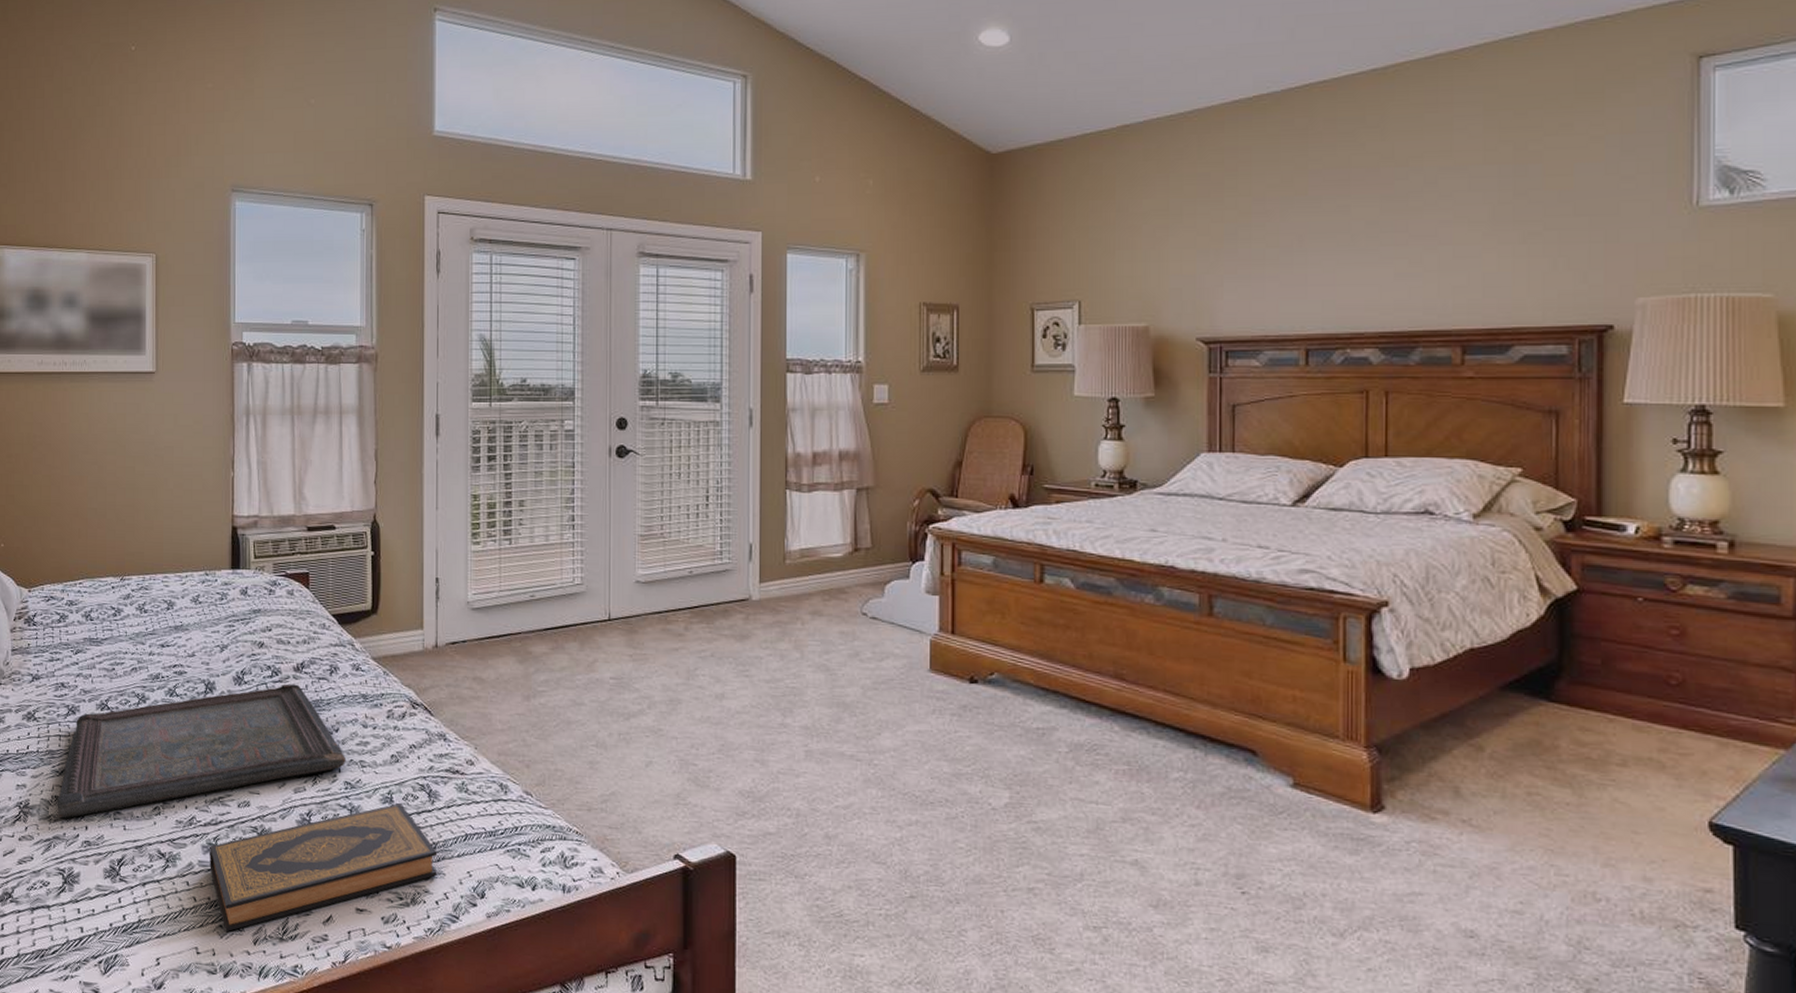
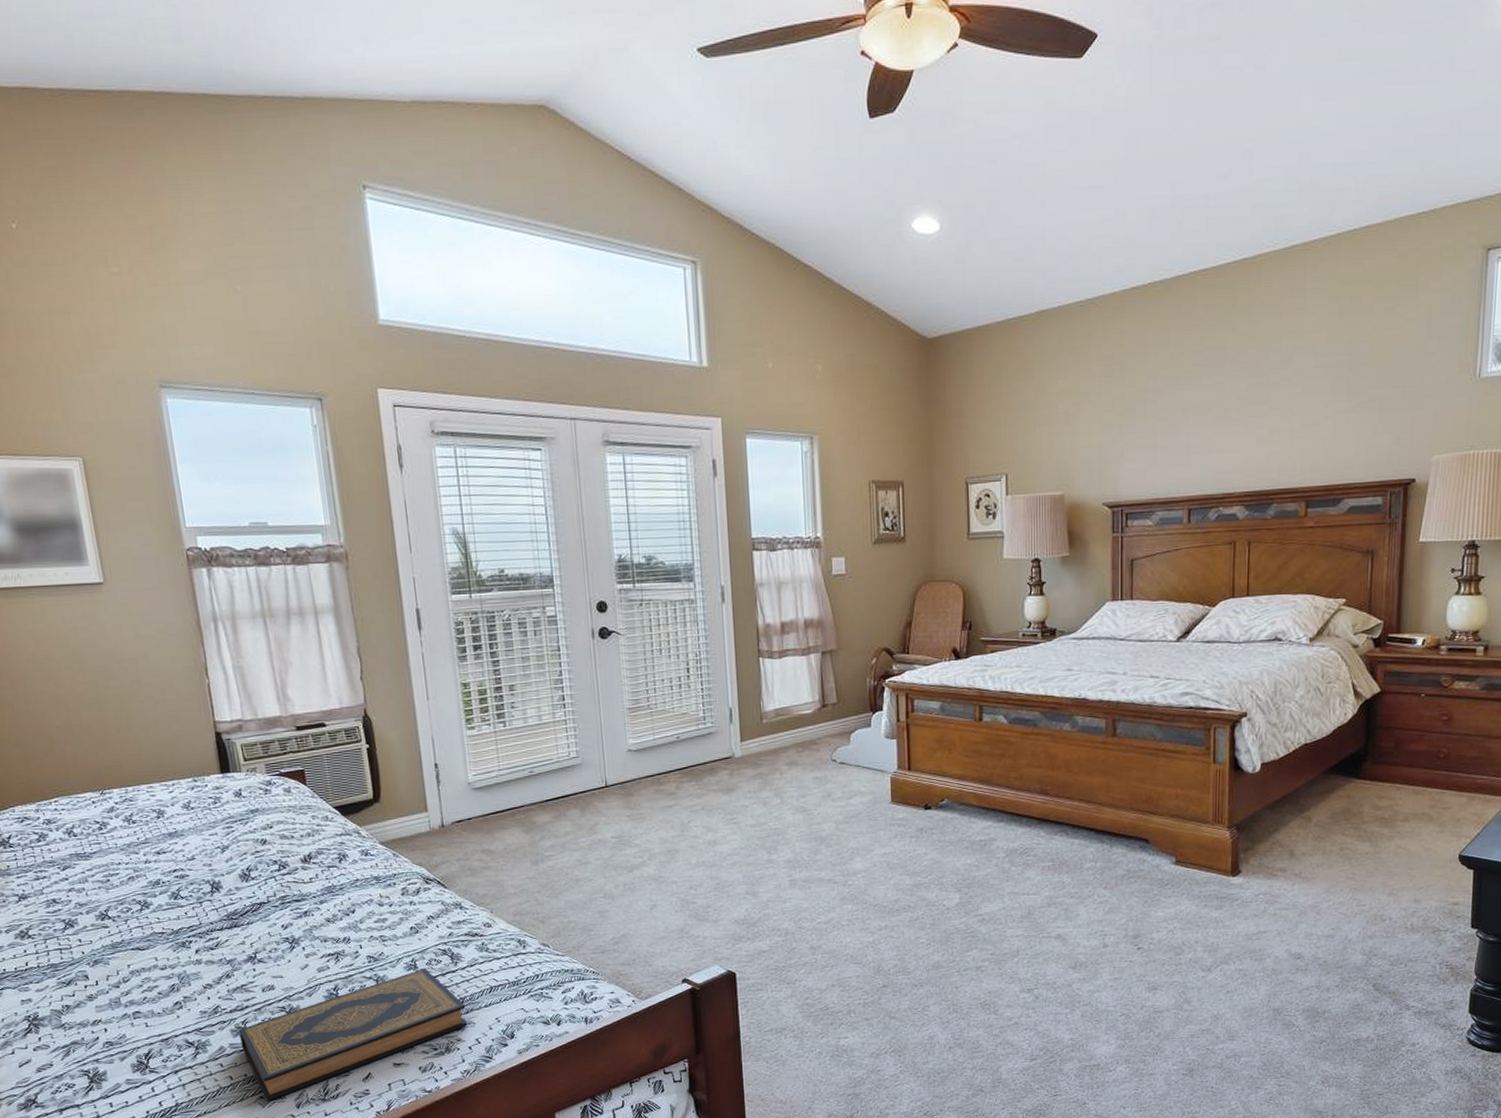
serving tray: present [57,683,346,819] -> none [68,874,366,1025]

